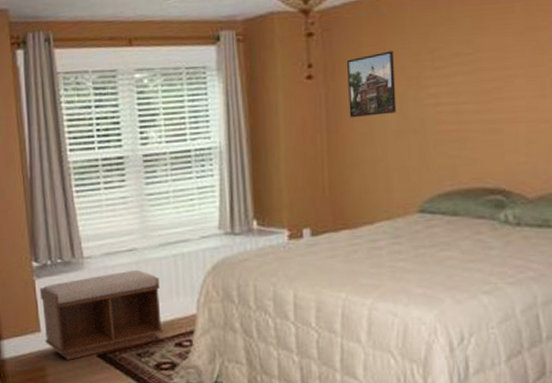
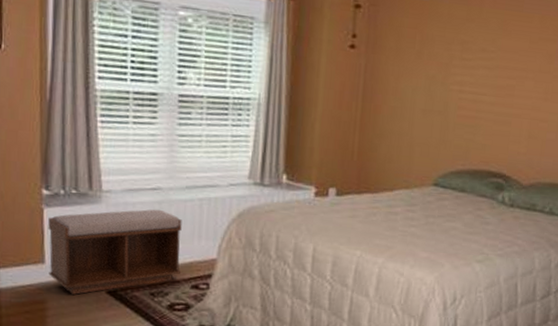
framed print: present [347,50,397,118] -> none [384,35,430,94]

